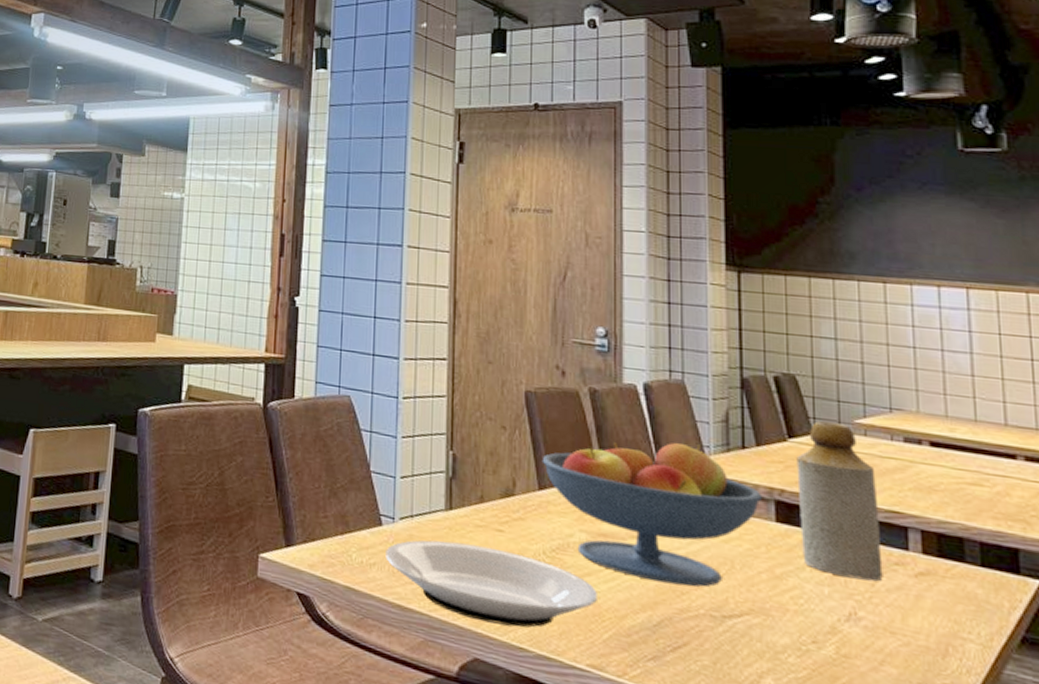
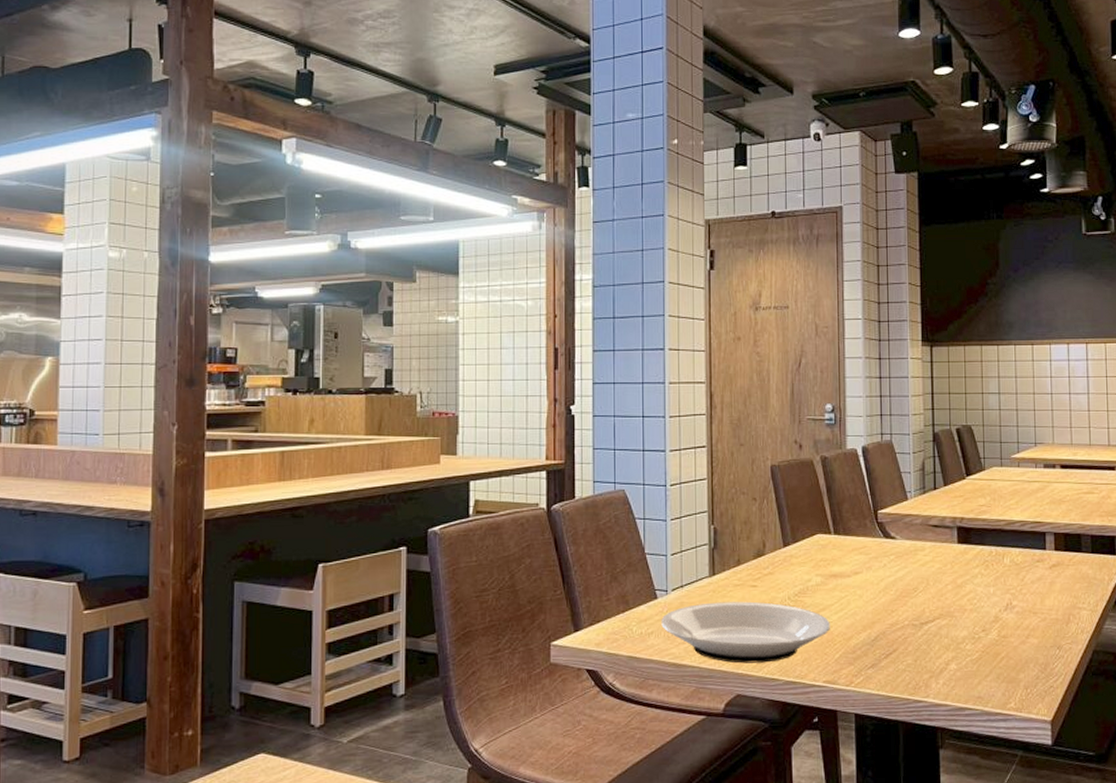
fruit bowl: present [541,442,763,587] -> none [785,491,949,606]
bottle: present [796,421,883,582] -> none [972,460,1029,578]

